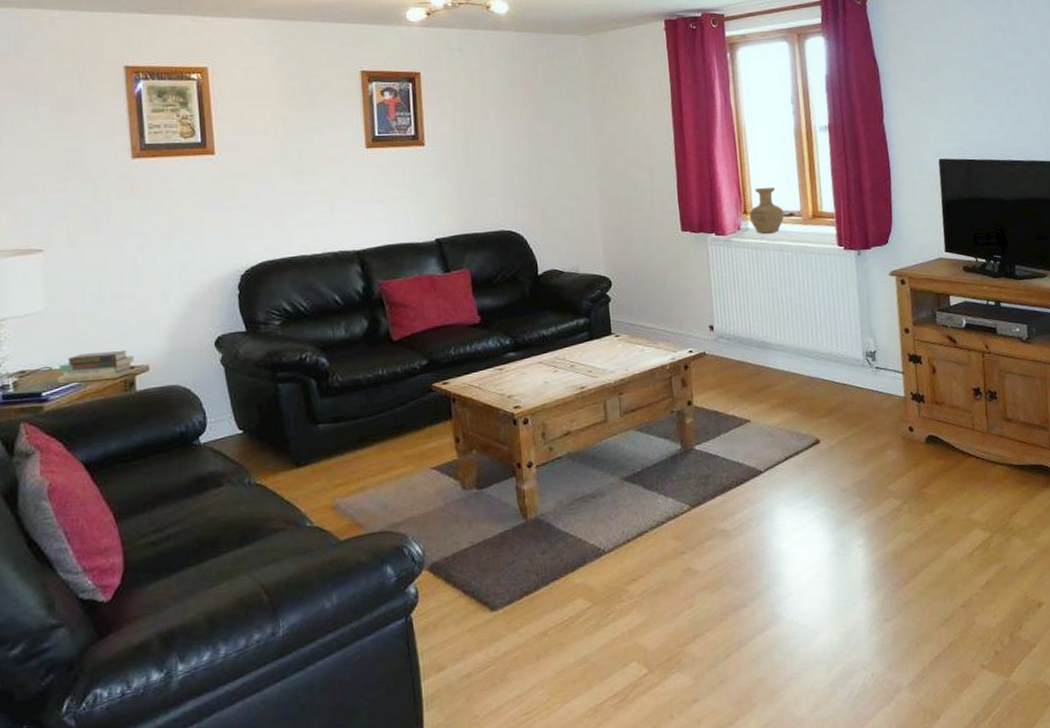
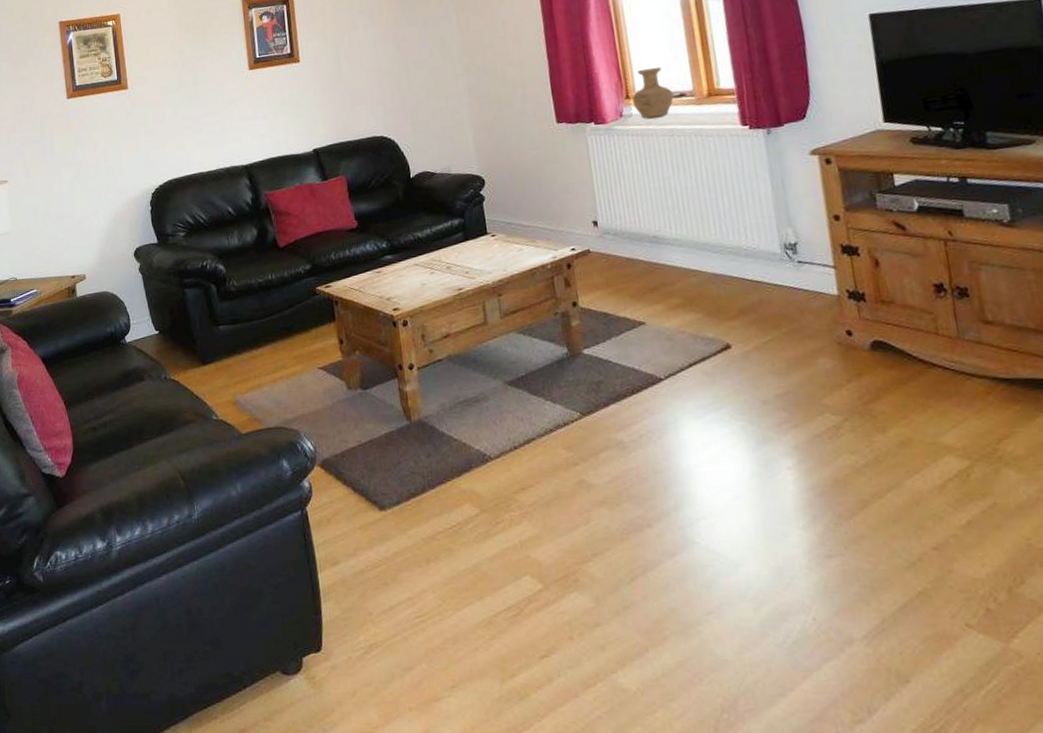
books: present [57,351,134,384] -> none [21,262,75,292]

